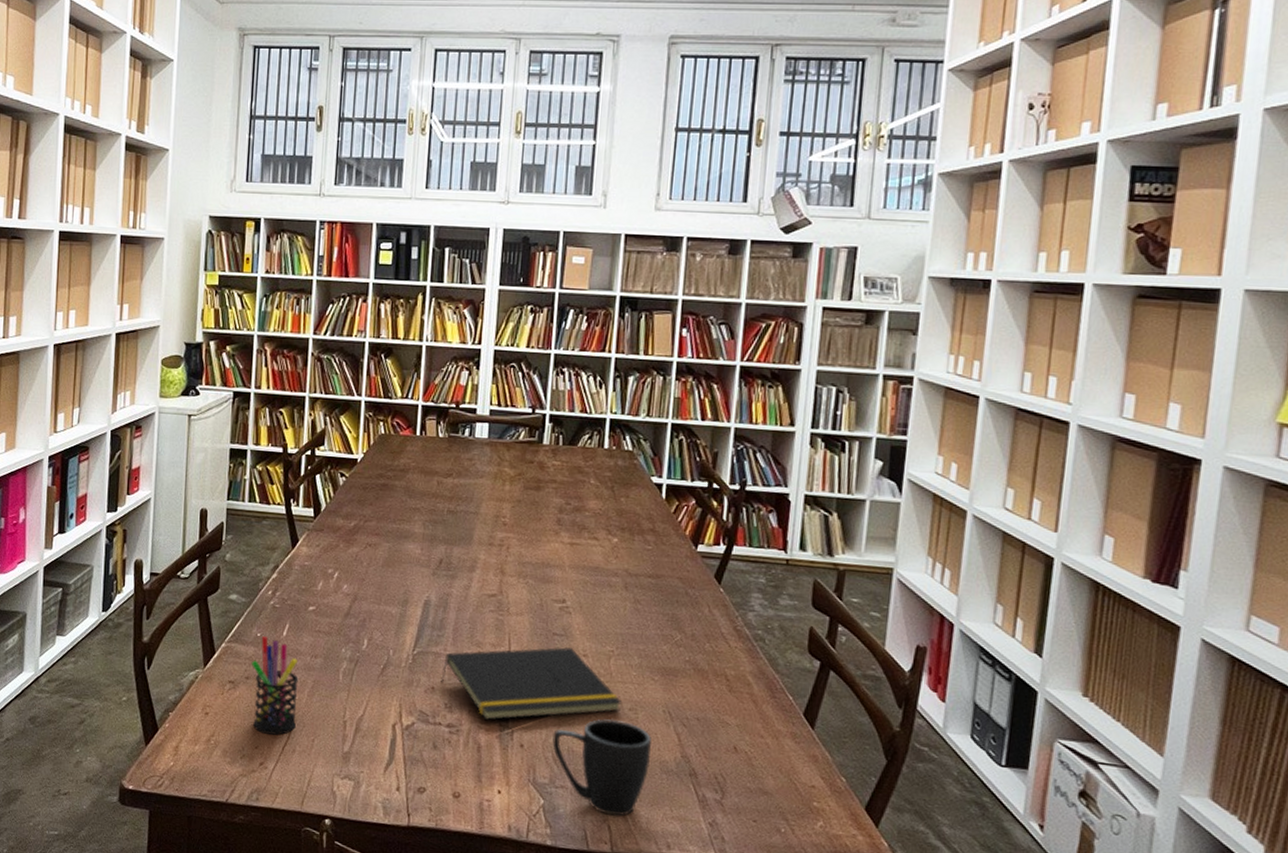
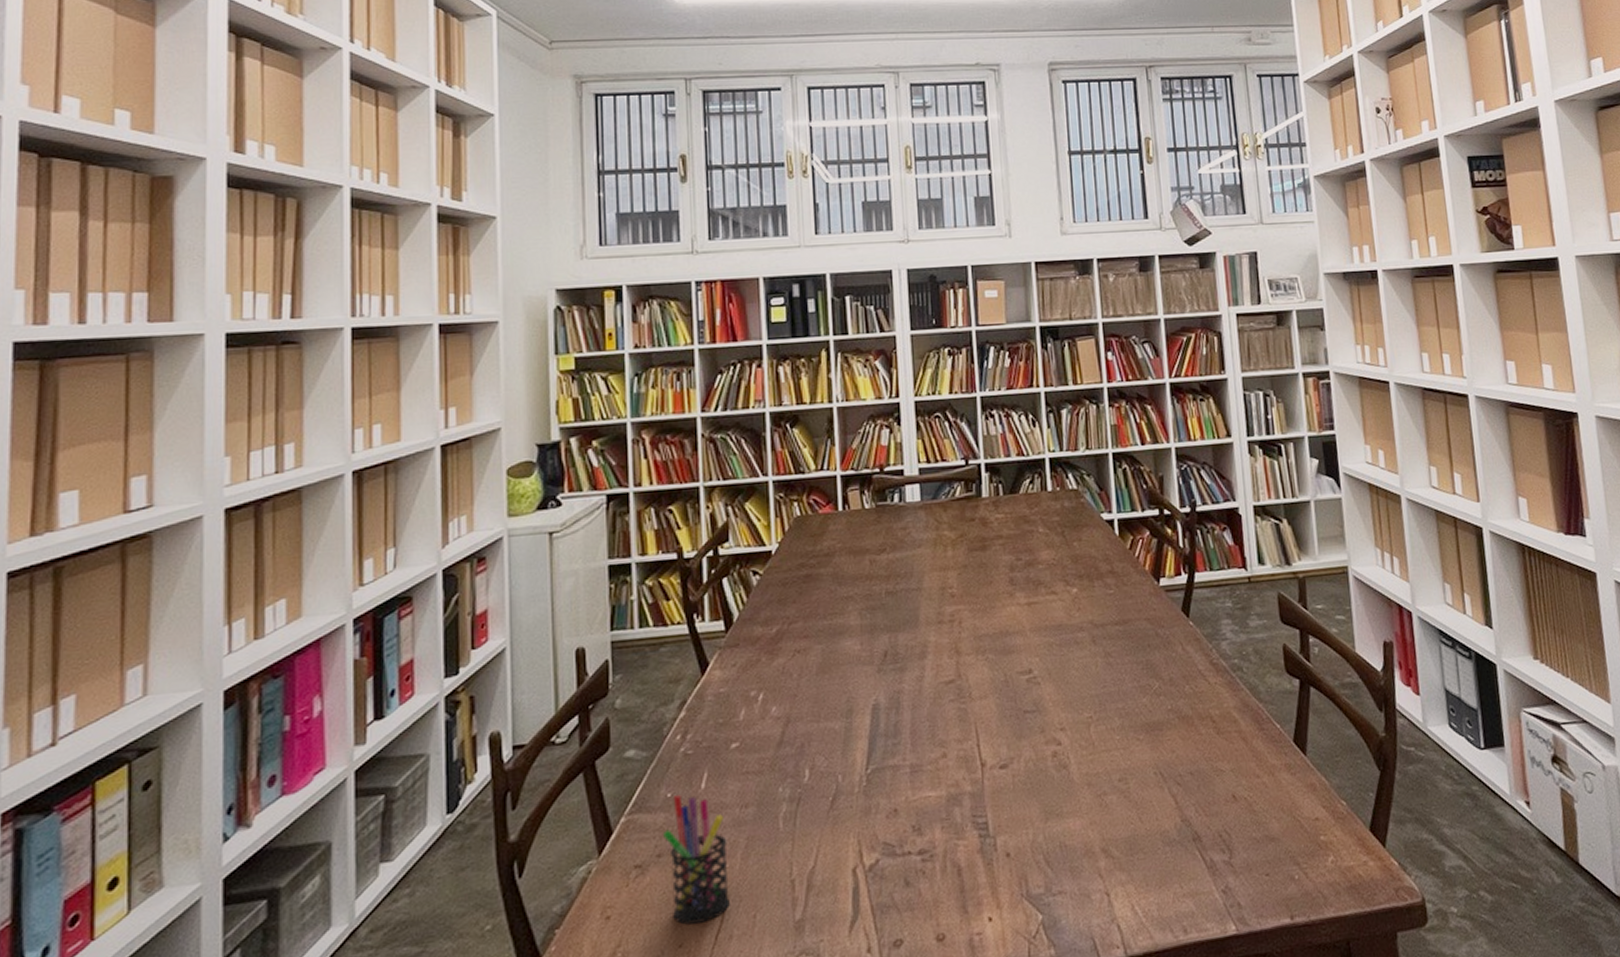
notepad: present [441,647,623,720] -> none [903,724,1111,834]
mug: present [552,718,652,816] -> none [1041,795,1150,912]

